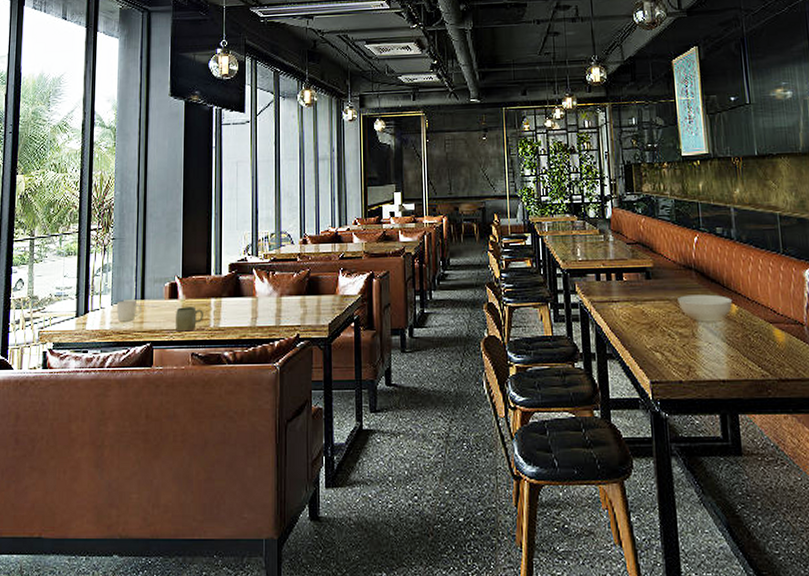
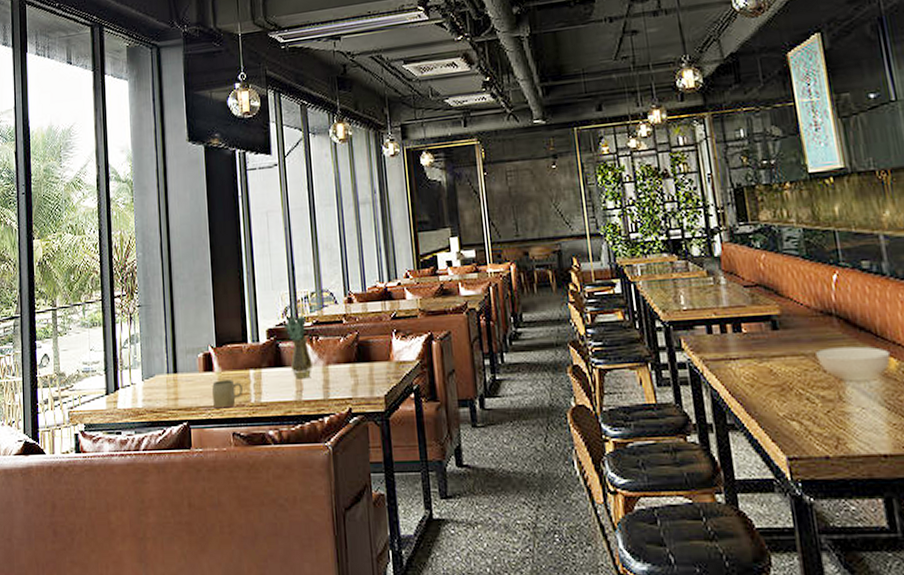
mug: present [117,300,141,322] -> none [148,374,175,399]
vase: none [245,250,269,308] -> present [284,313,314,379]

